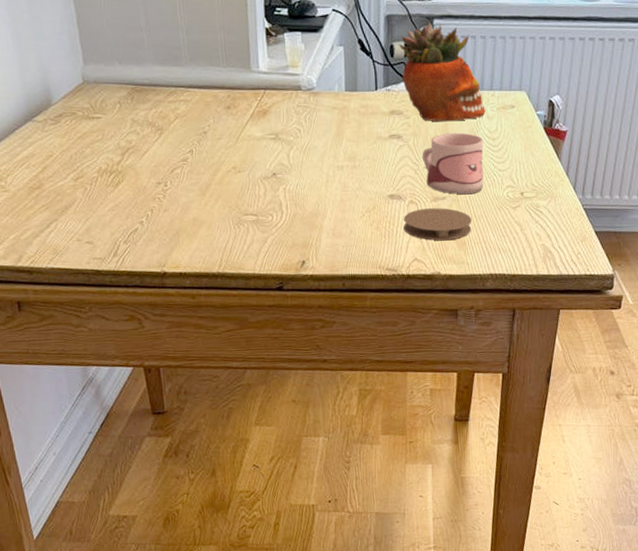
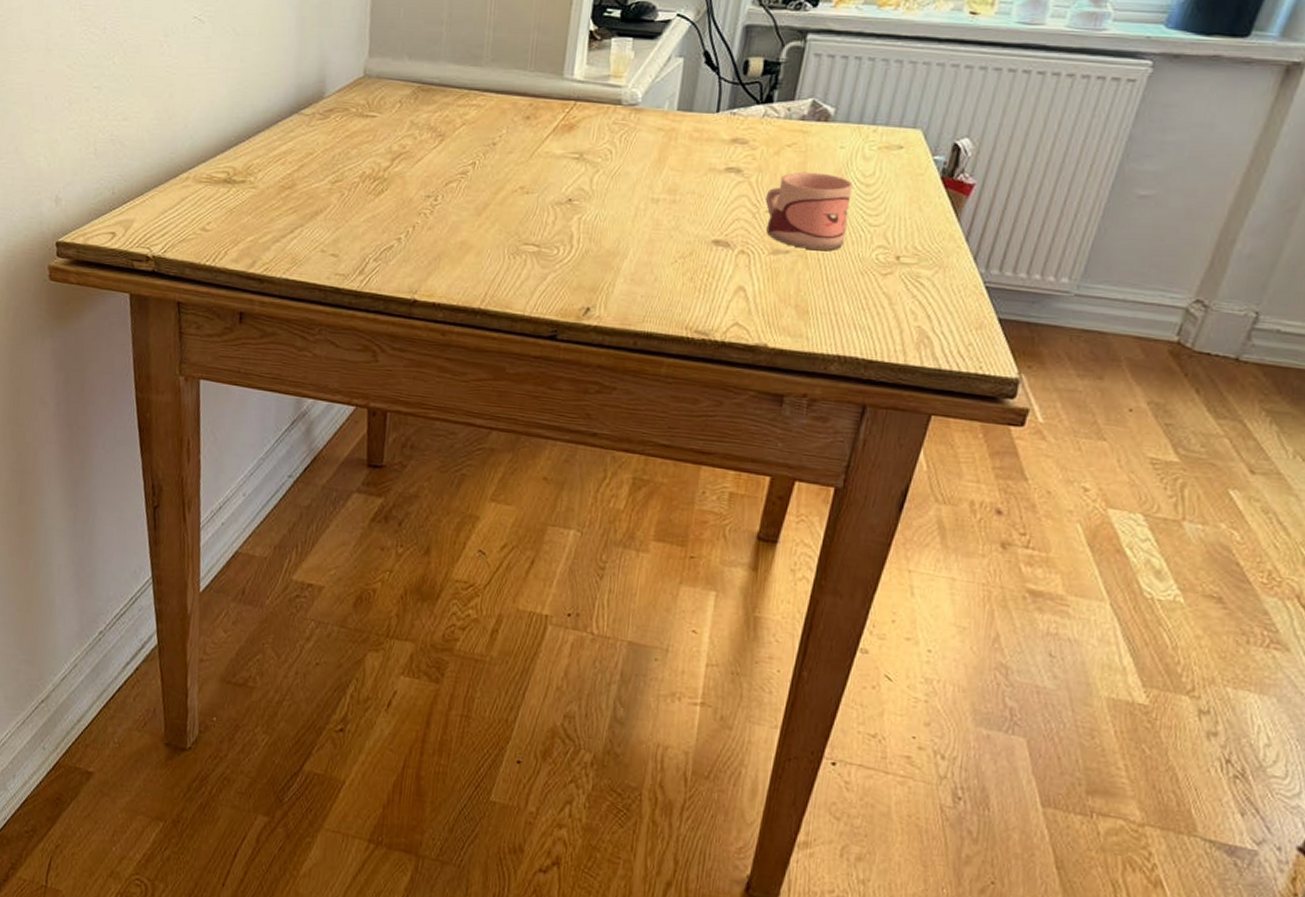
succulent planter: present [399,22,486,122] -> none [754,37,862,159]
coaster: present [403,208,472,241] -> none [726,261,822,306]

